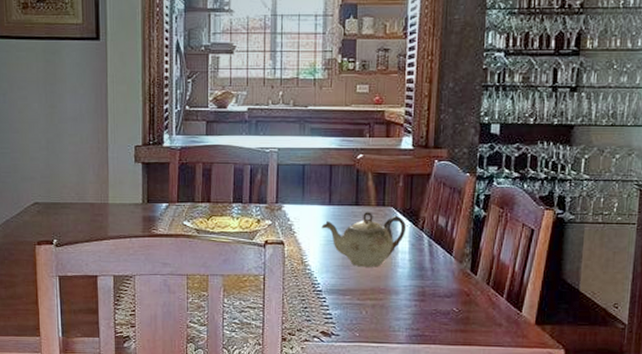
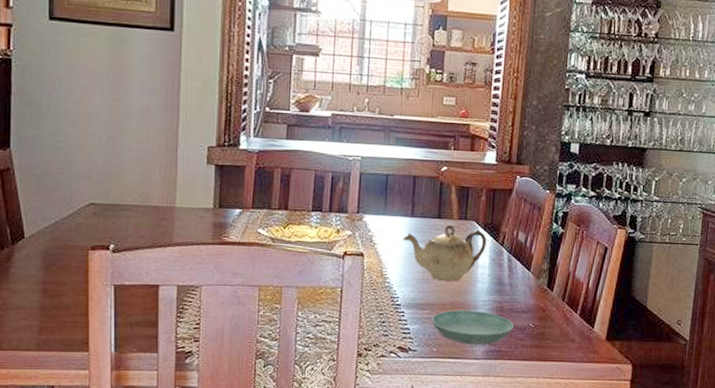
saucer: none [353,296,438,330] -> present [431,310,515,345]

